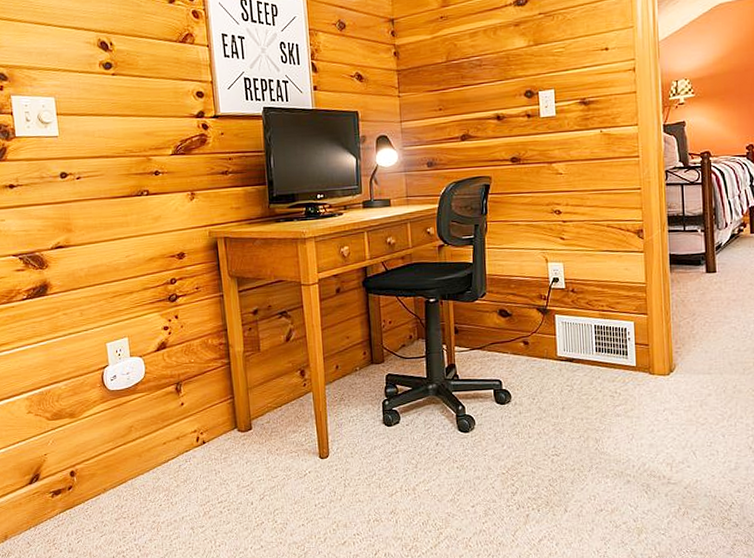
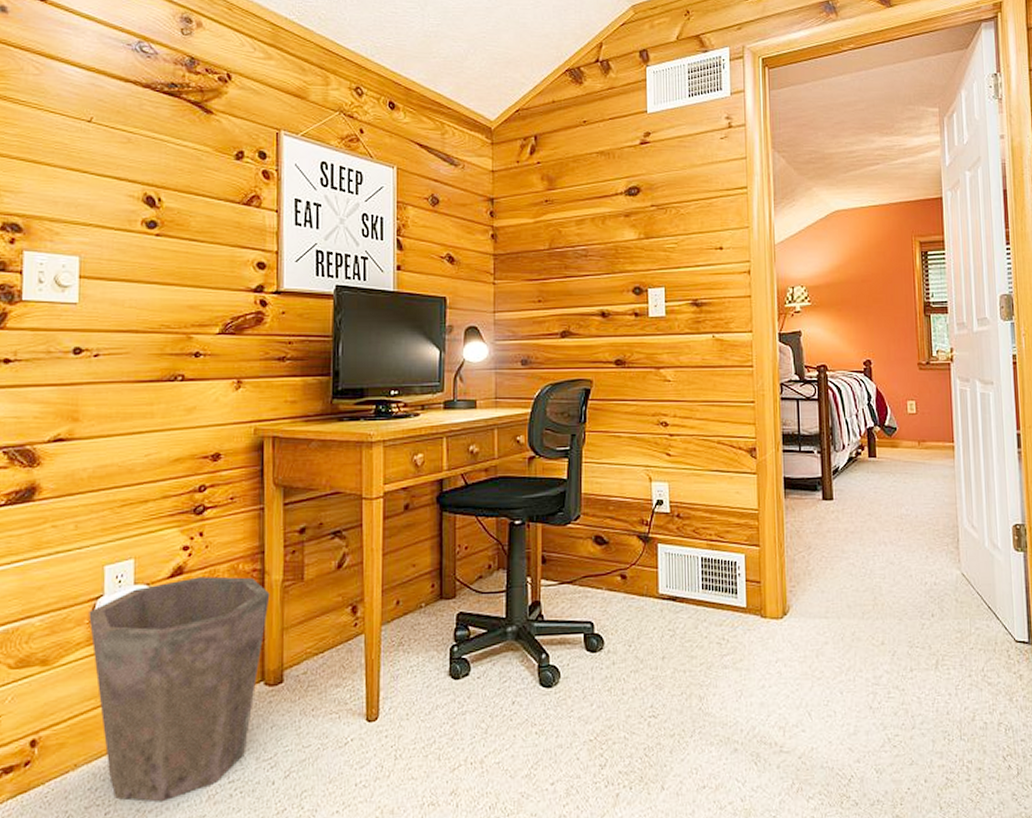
waste bin: none [99,349,235,516] -> present [89,576,270,803]

